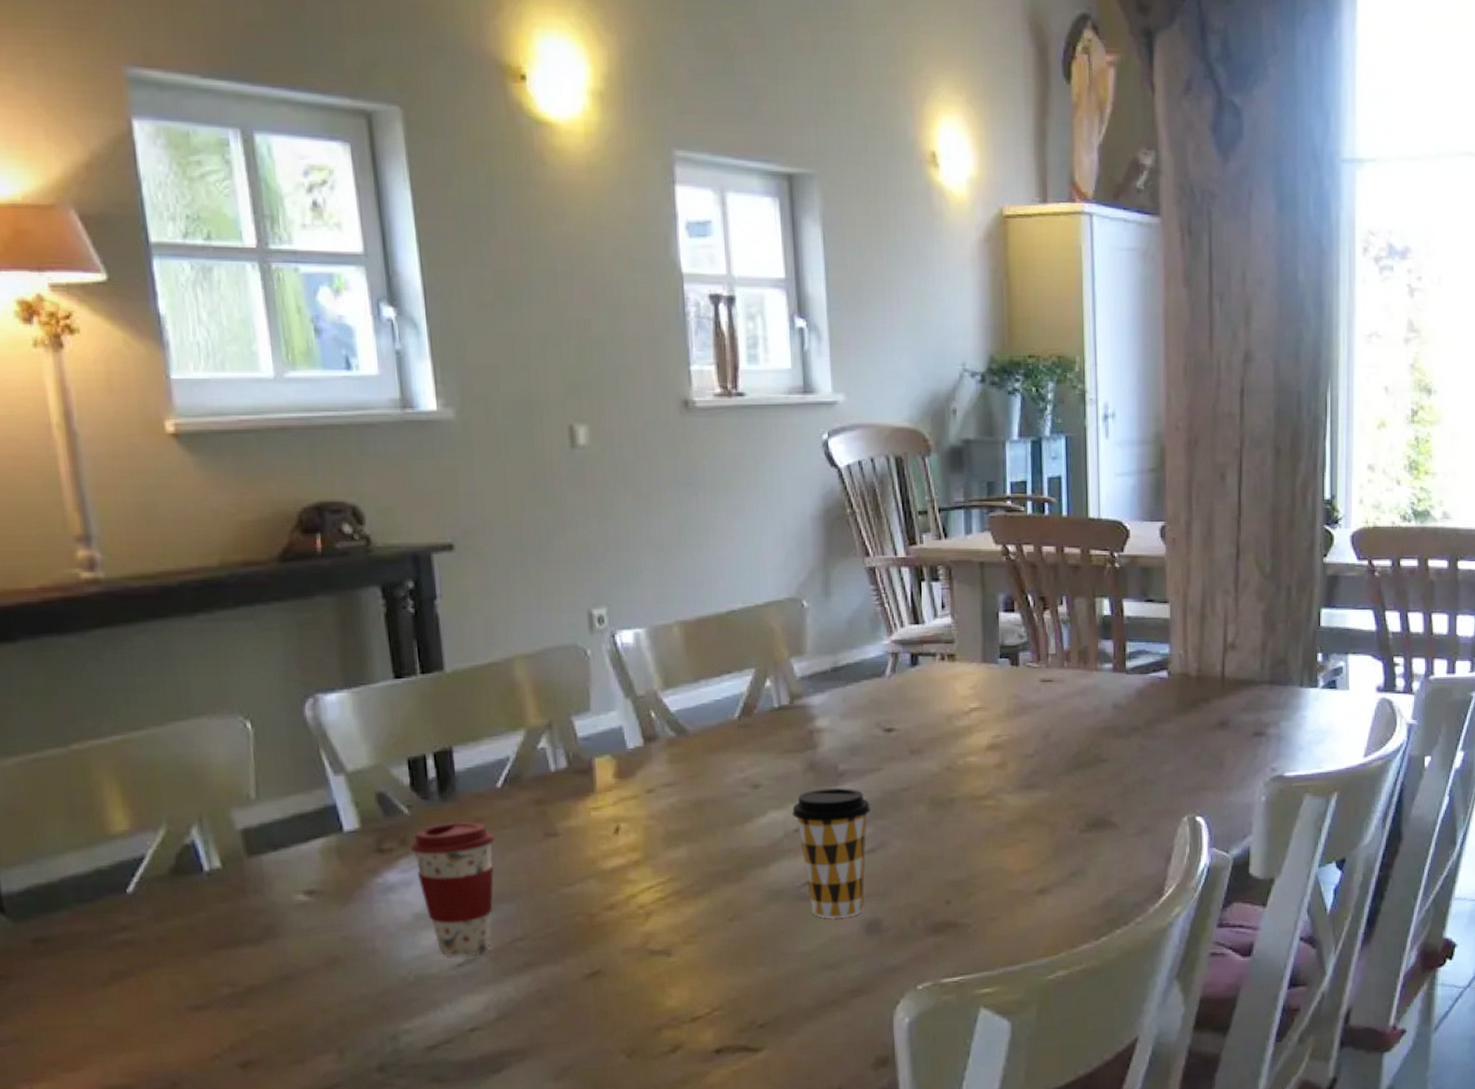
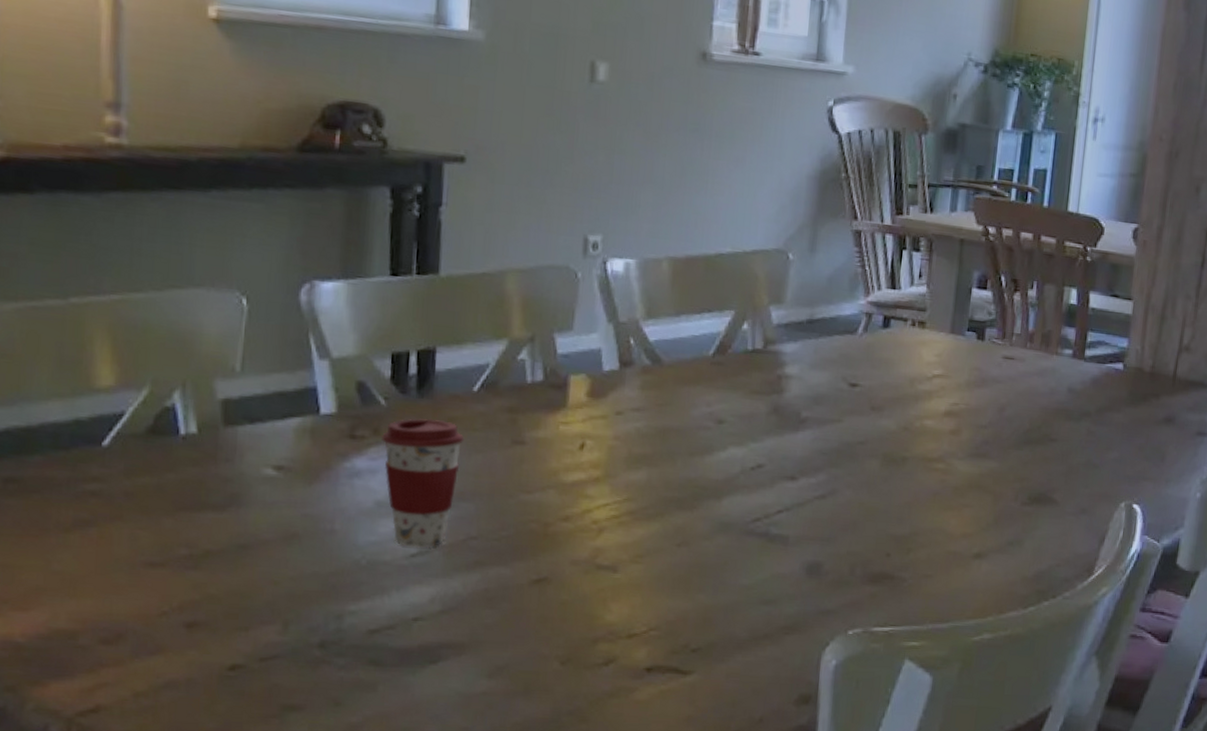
coffee cup: present [792,788,871,919] -> none [751,431,827,557]

